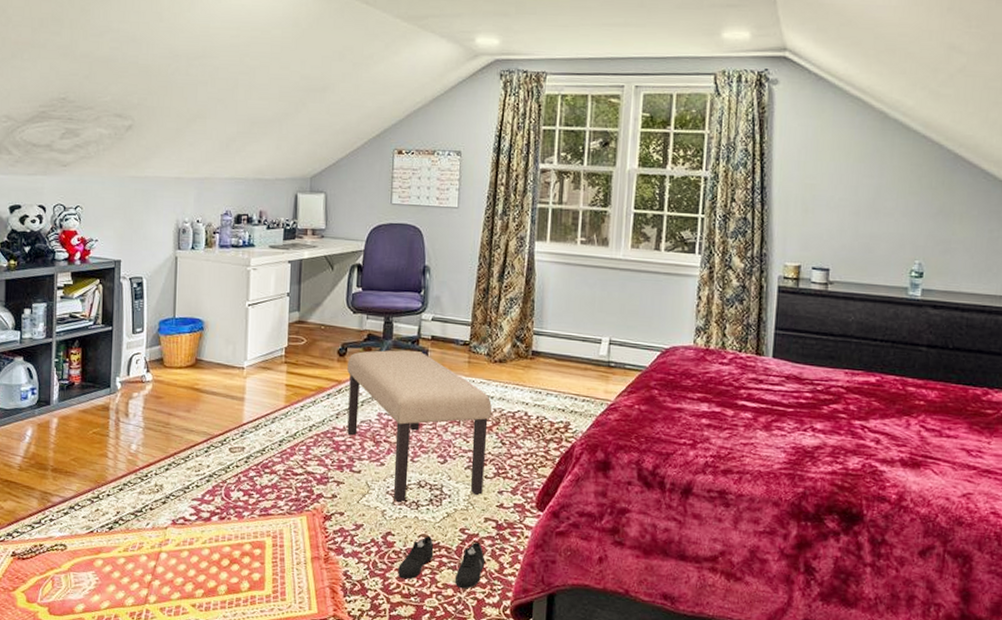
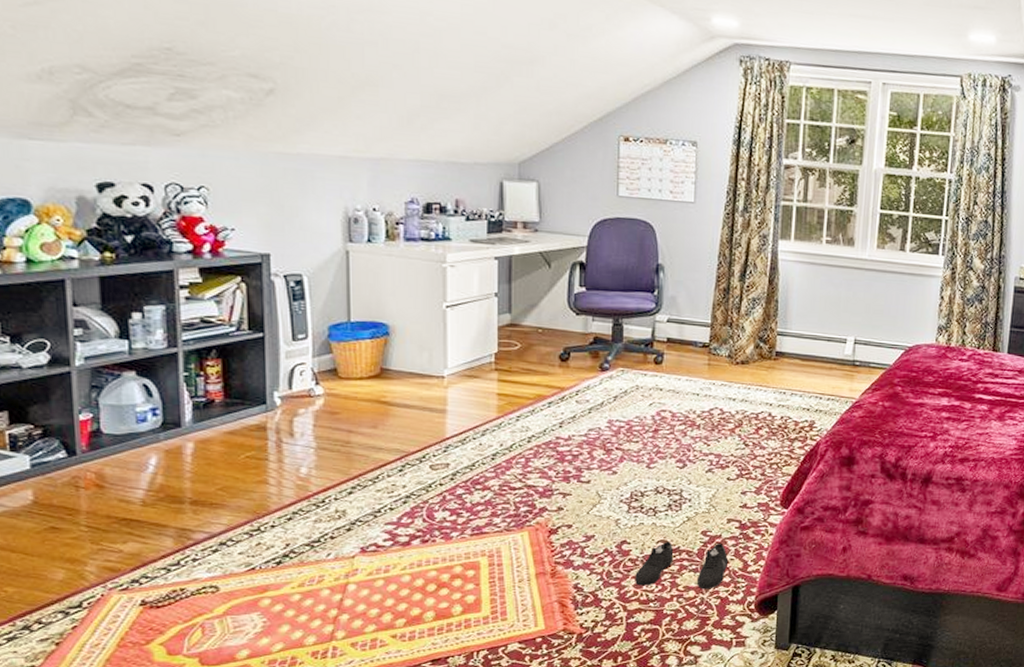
bench: present [347,350,492,503] -> none [571,353,734,511]

